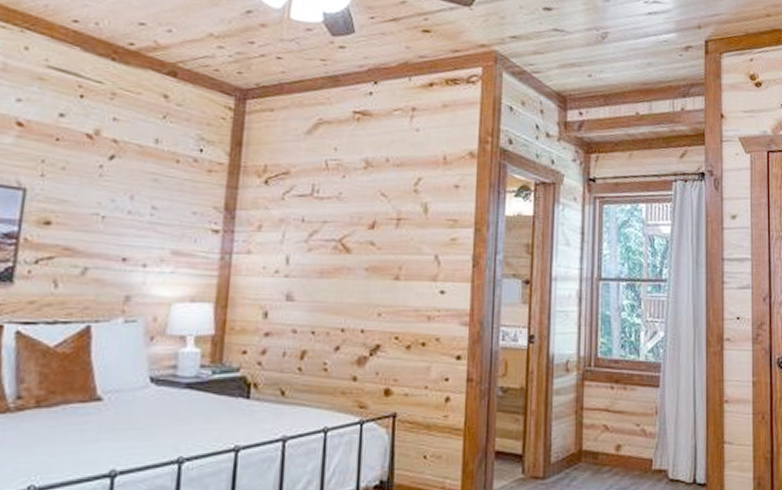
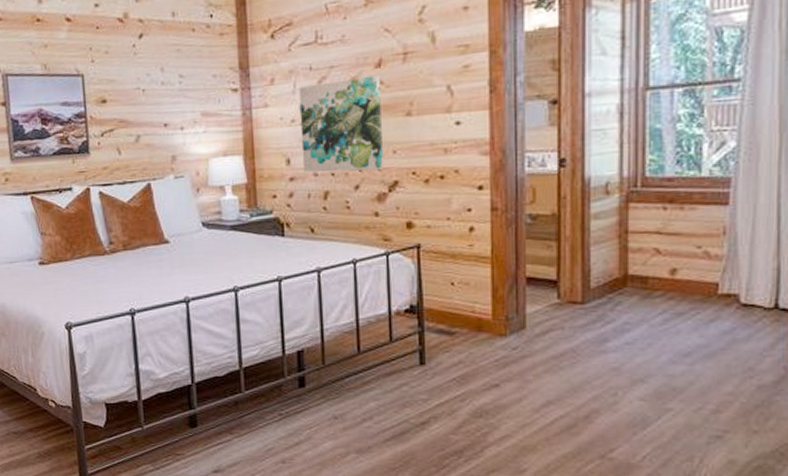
wall art: none [281,235,372,333] -> present [298,75,383,172]

